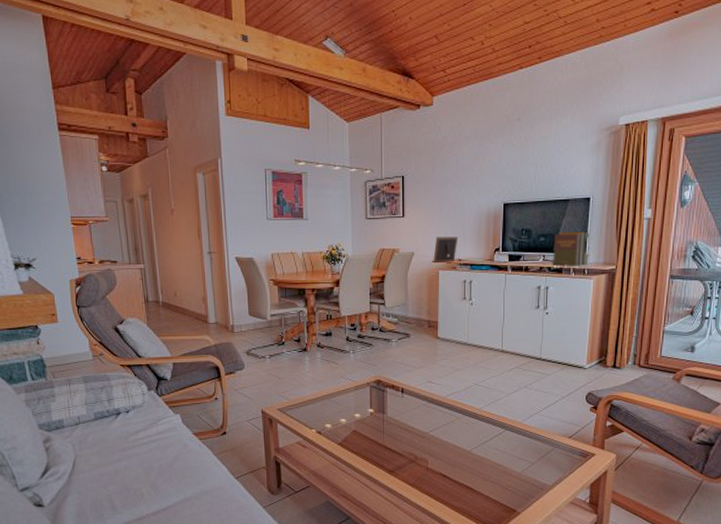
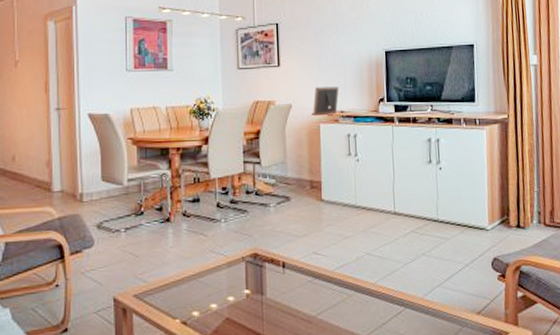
books: present [552,231,591,268] -> none [440,79,479,118]

